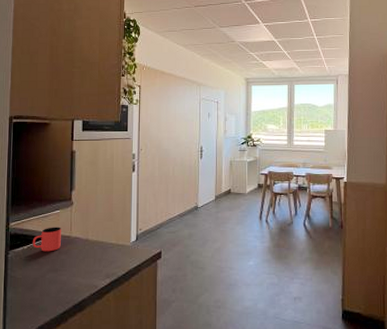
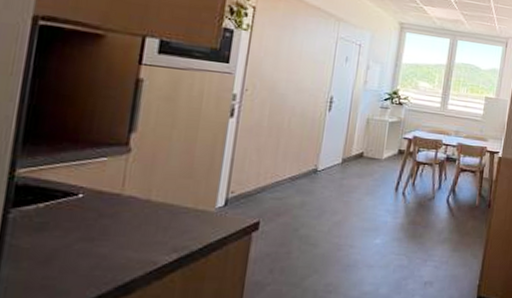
cup: present [32,227,61,252] -> none [54,179,107,214]

